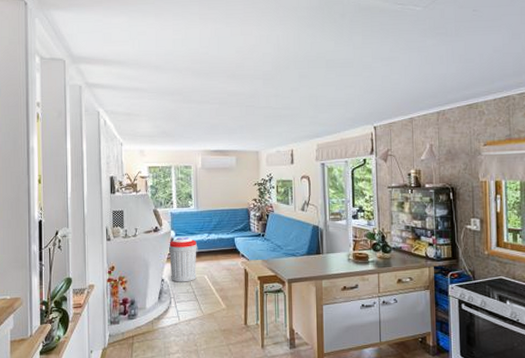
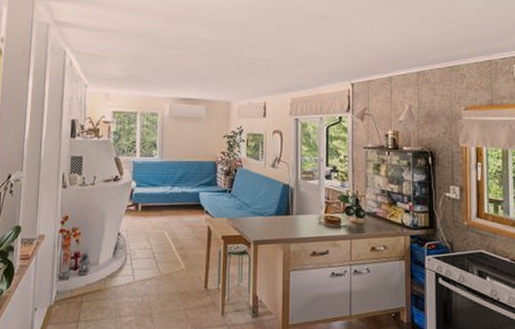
trash can: present [168,237,198,282] -> none [127,188,160,238]

